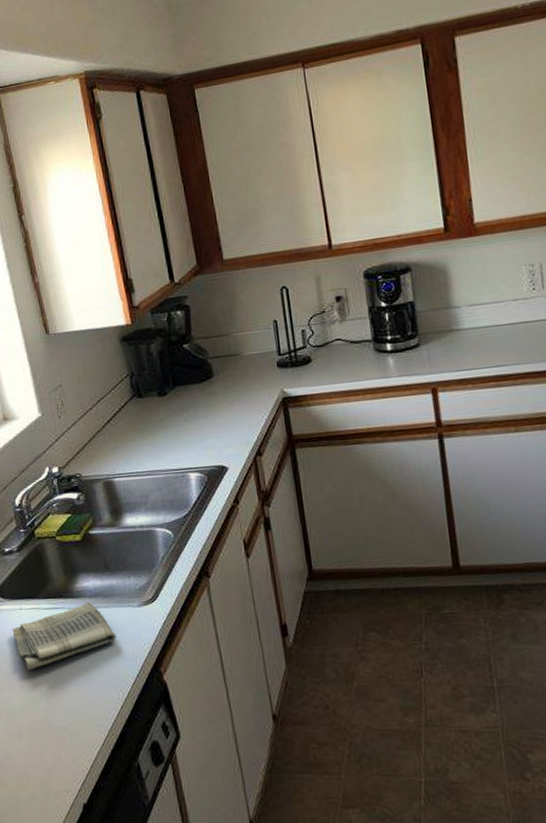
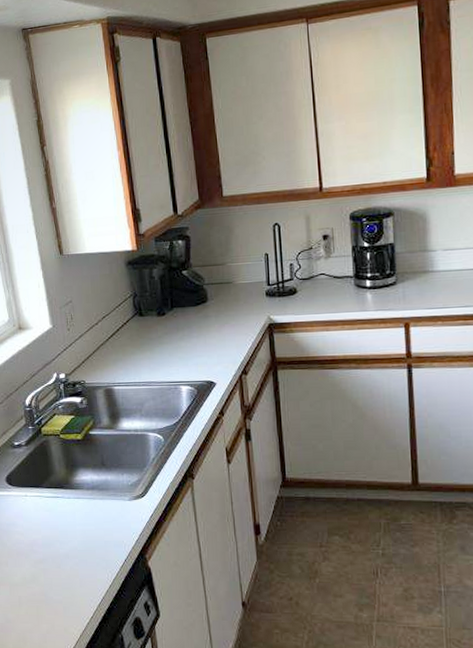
dish towel: present [12,601,116,670] -> none [17,493,108,549]

